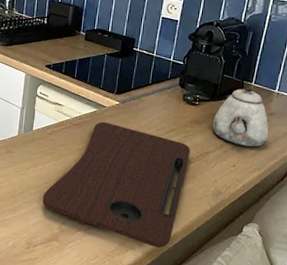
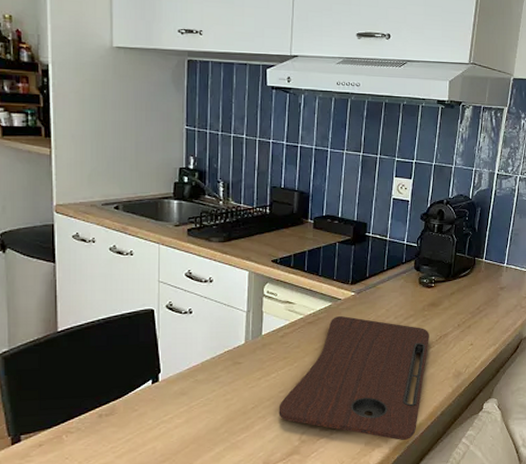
teapot: present [213,87,269,148] -> none [449,264,501,324]

